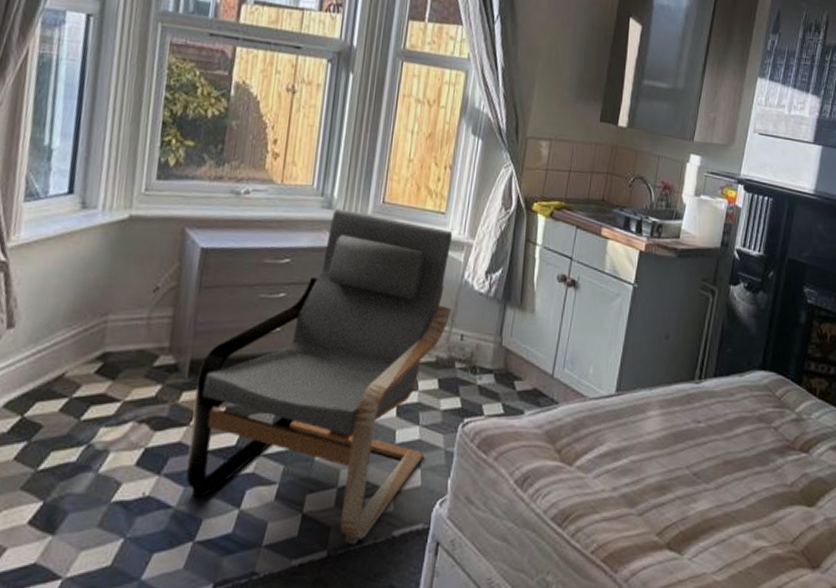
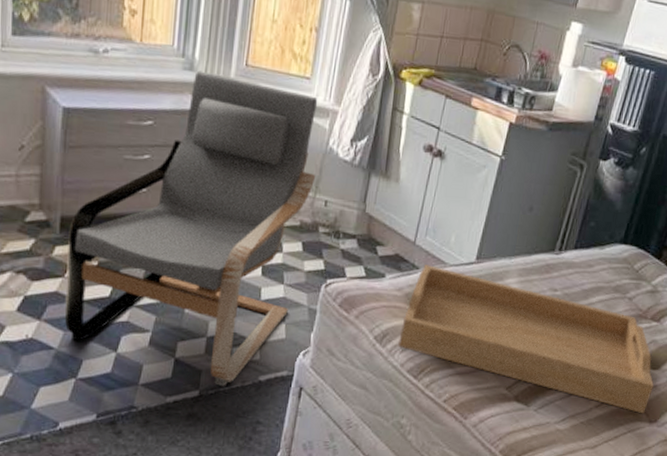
serving tray: none [540,399,811,559] -> present [398,265,654,414]

